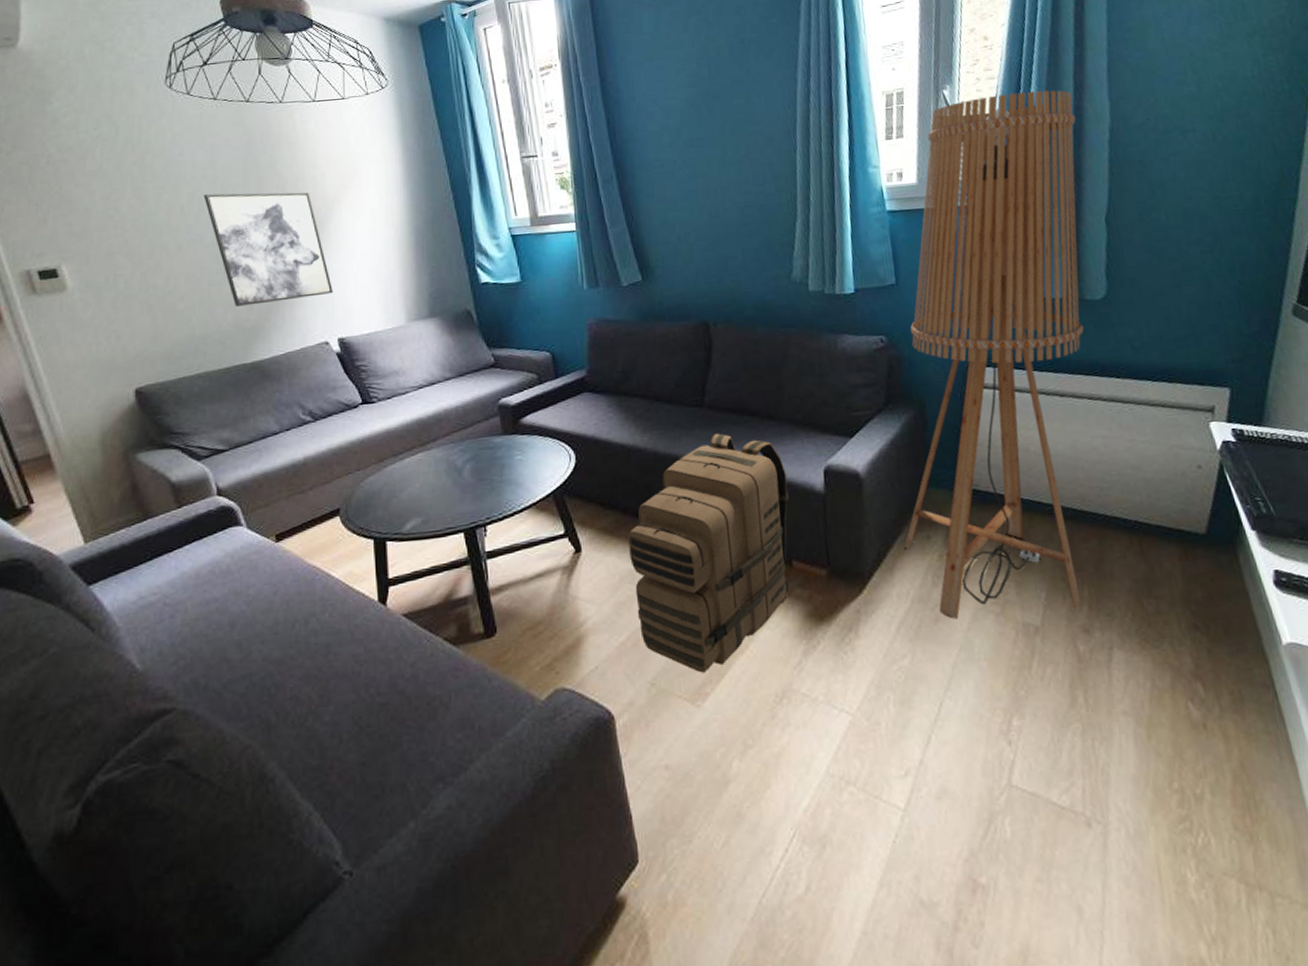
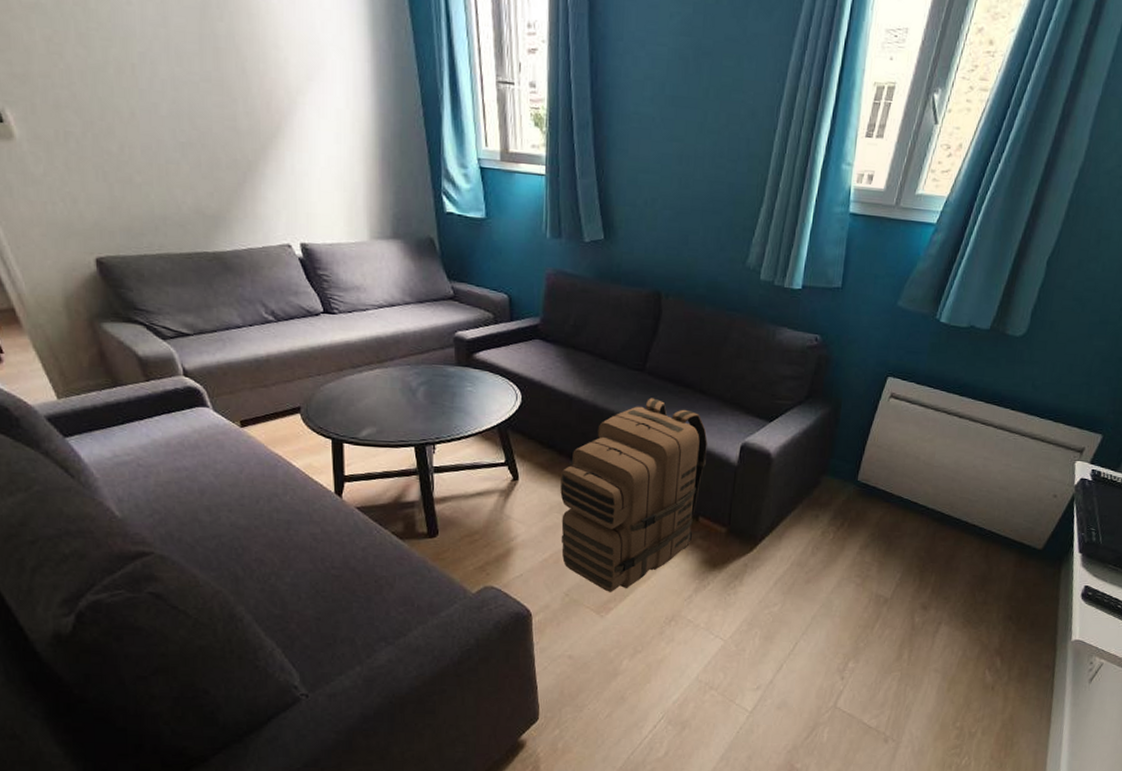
wall art: present [203,192,332,307] -> none [156,56,295,195]
floor lamp: present [903,90,1084,619] -> none [794,109,1056,590]

